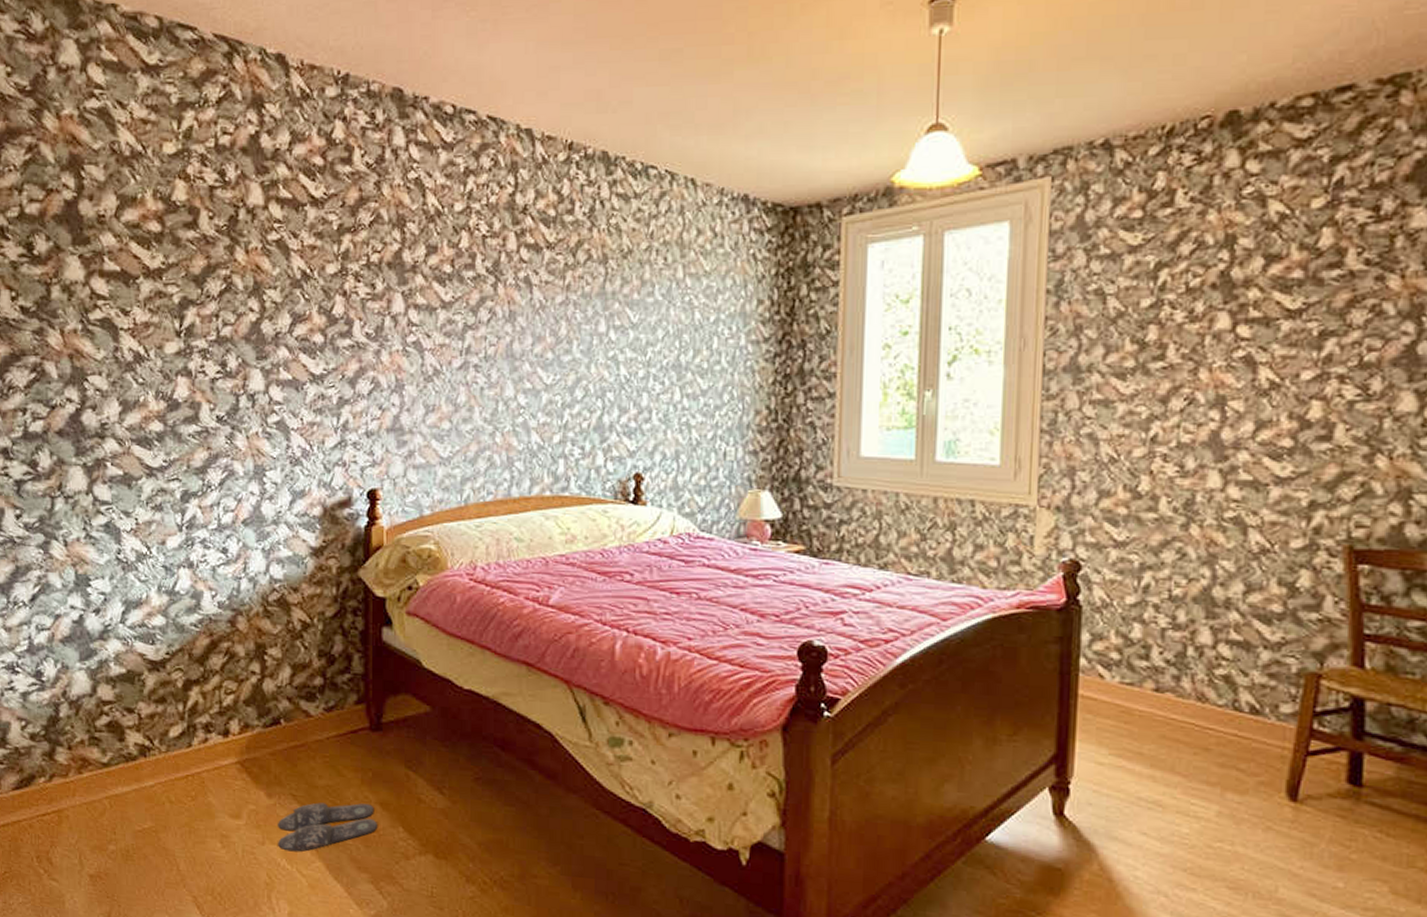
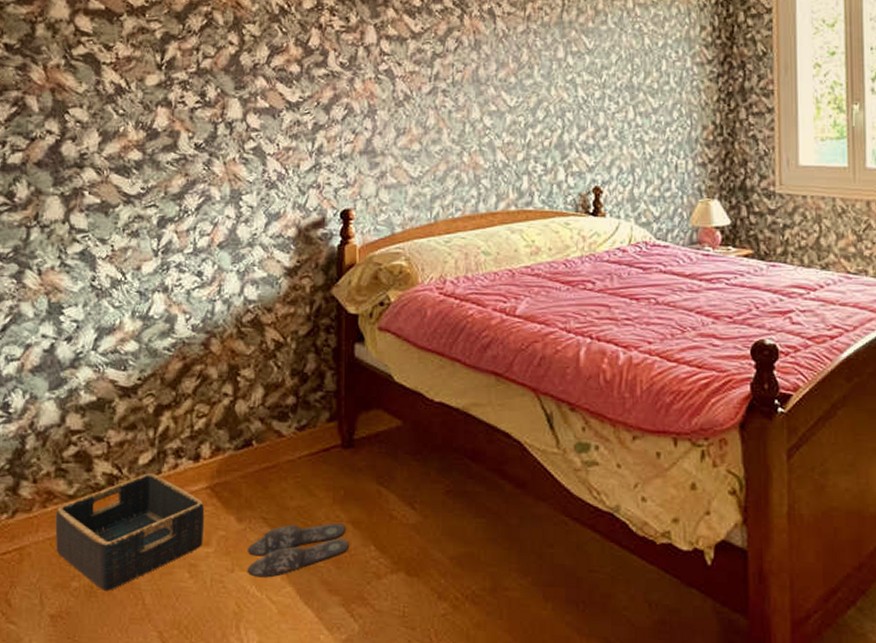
basket: none [91,746,234,856] -> present [55,473,204,591]

